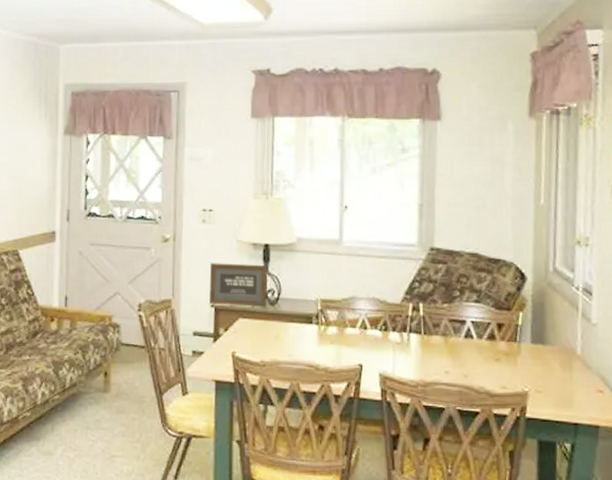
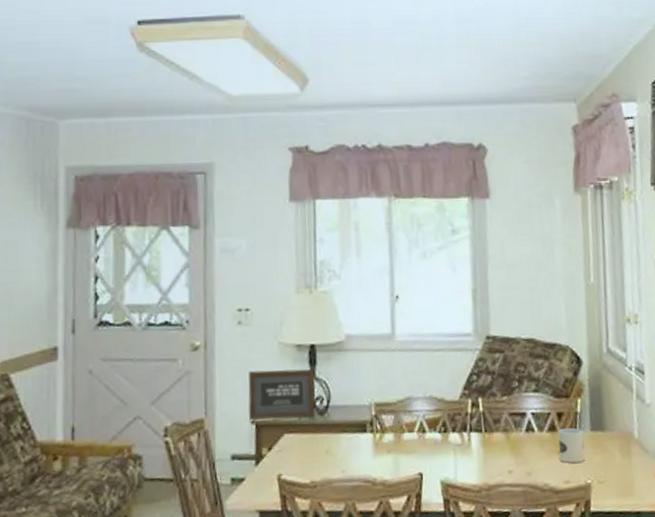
mug: none [496,338,524,372] -> present [558,427,585,464]

